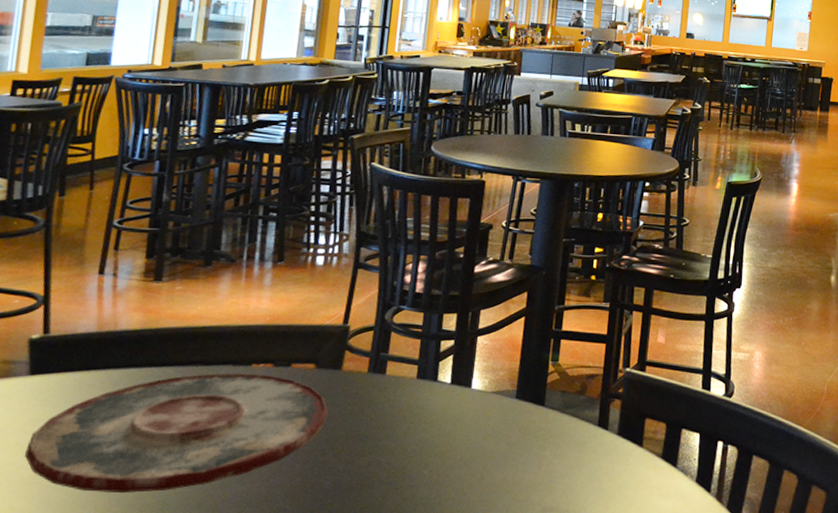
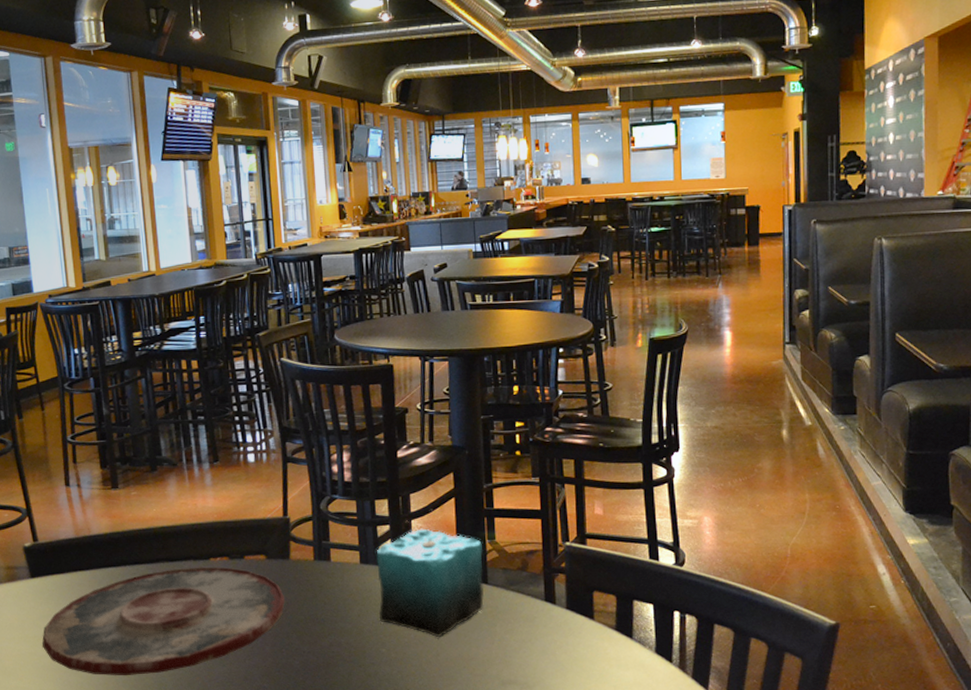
candle: none [427,326,545,459] -> present [376,509,484,637]

